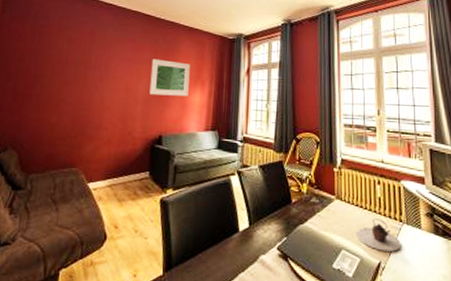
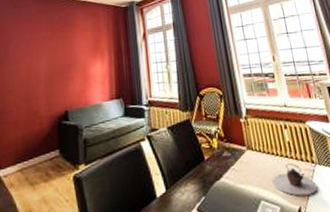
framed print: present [149,58,190,96] -> none [50,35,89,72]

